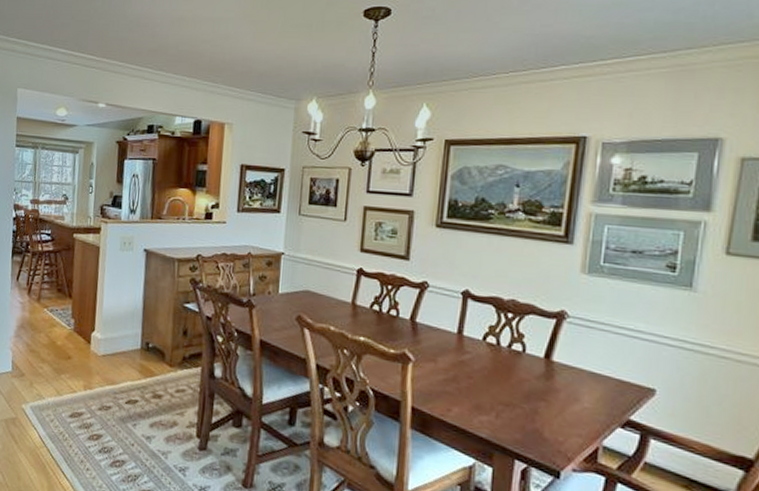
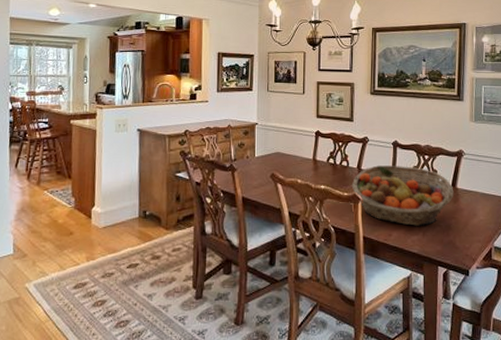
fruit basket: none [400,319,548,405] -> present [351,165,454,226]

